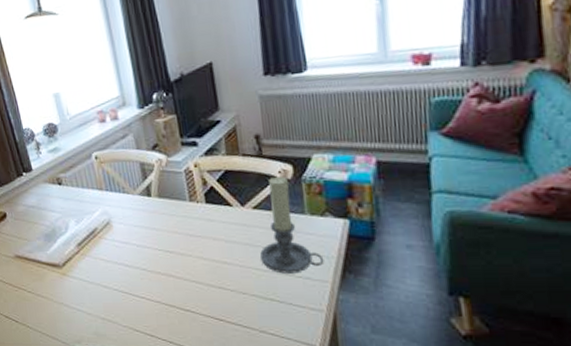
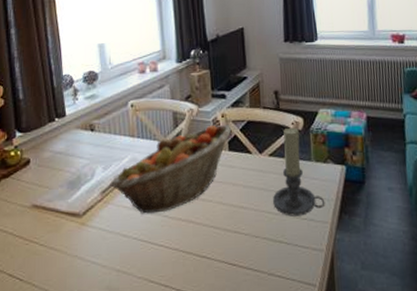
fruit basket: none [84,174,207,267] -> present [110,124,232,214]

